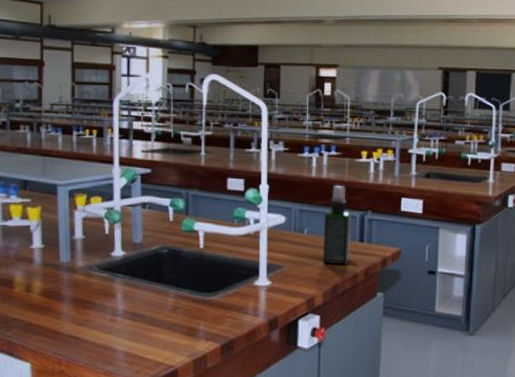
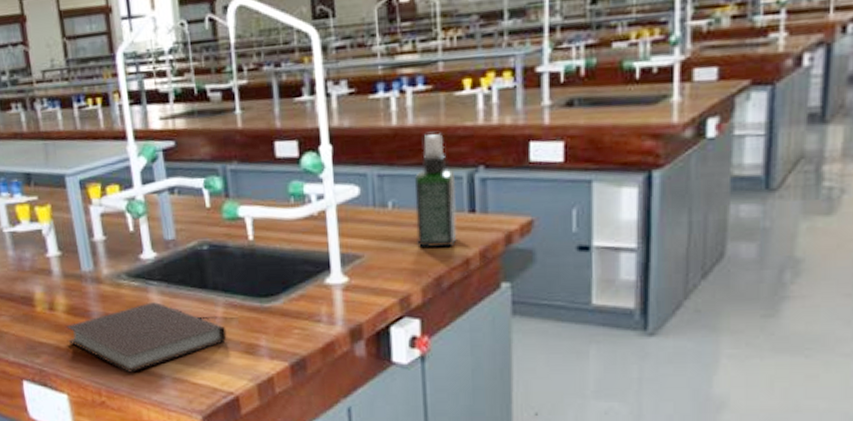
notebook: none [38,291,174,347] -> present [66,302,227,373]

